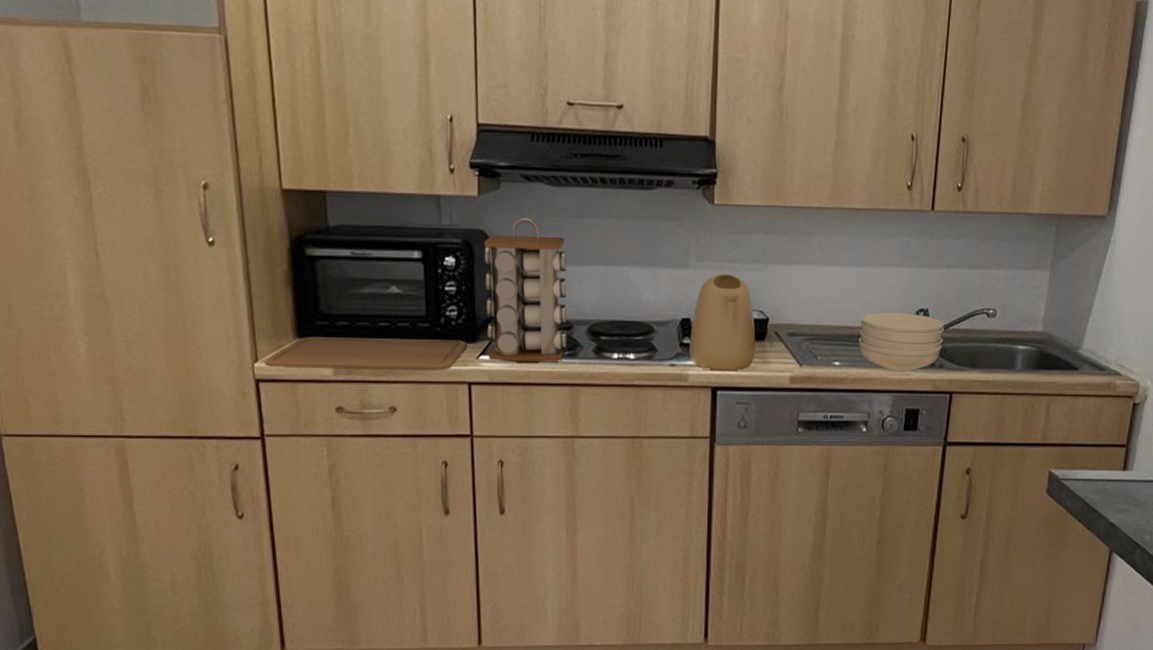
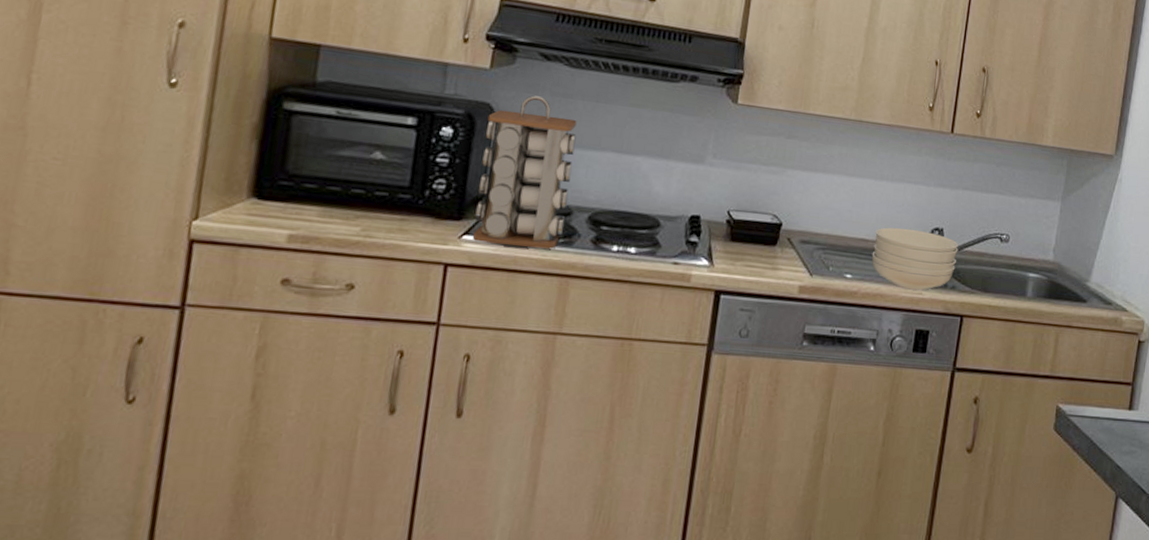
chopping board: present [265,337,468,371] -> none [206,197,452,248]
kettle: present [689,273,756,371] -> none [695,173,768,275]

